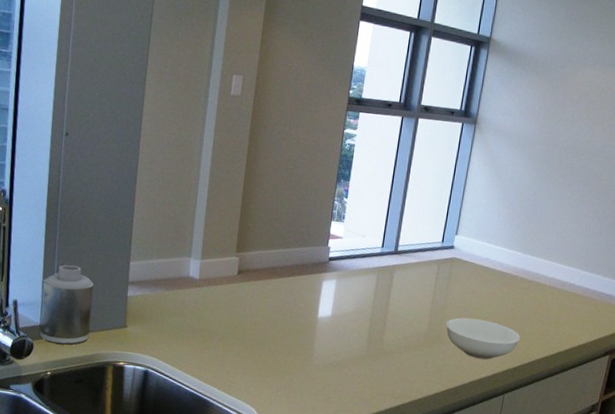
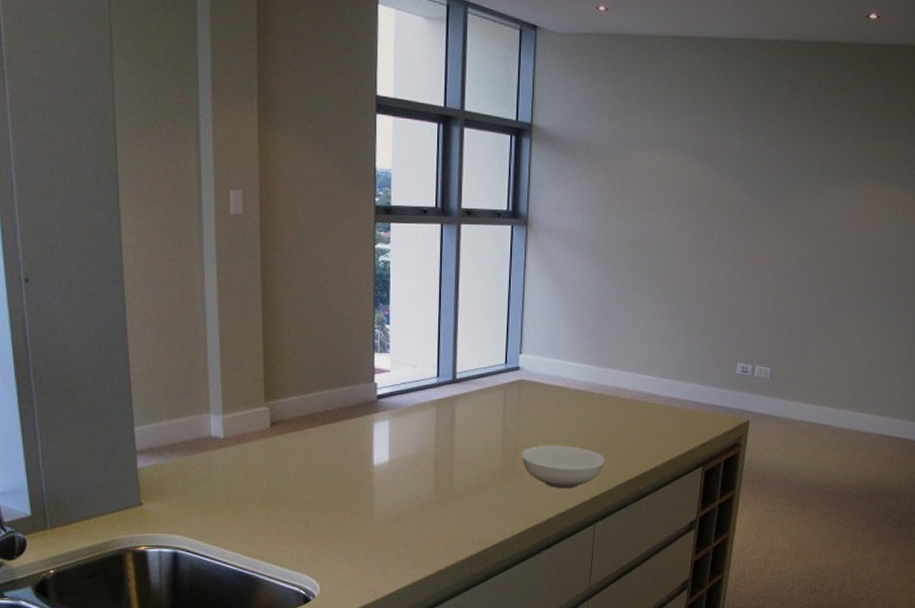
soap dispenser: present [39,265,94,345] -> none [25,440,96,535]

